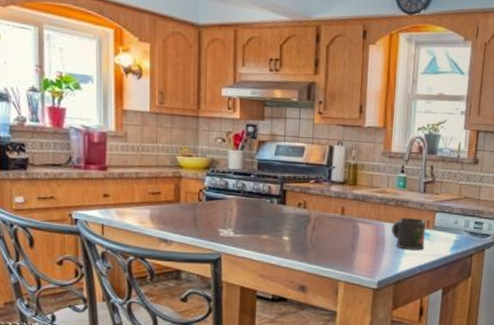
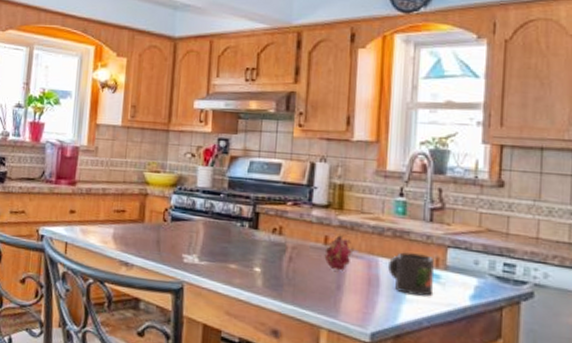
fruit: none [341,204,365,236] -> present [324,232,354,272]

